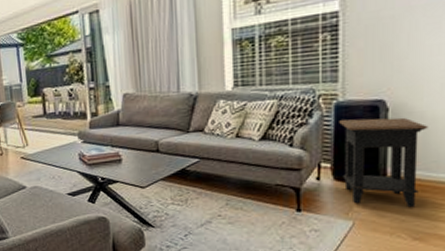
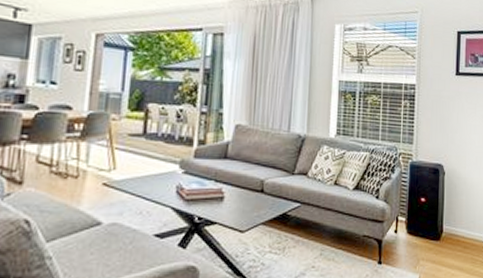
side table: present [339,117,428,208] -> none [413,178,469,263]

